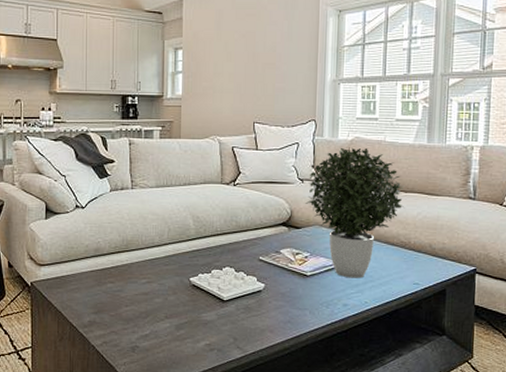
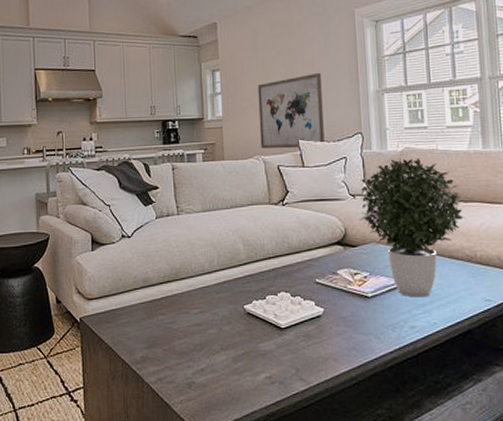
wall art: none [217,57,281,131] -> present [257,72,325,149]

